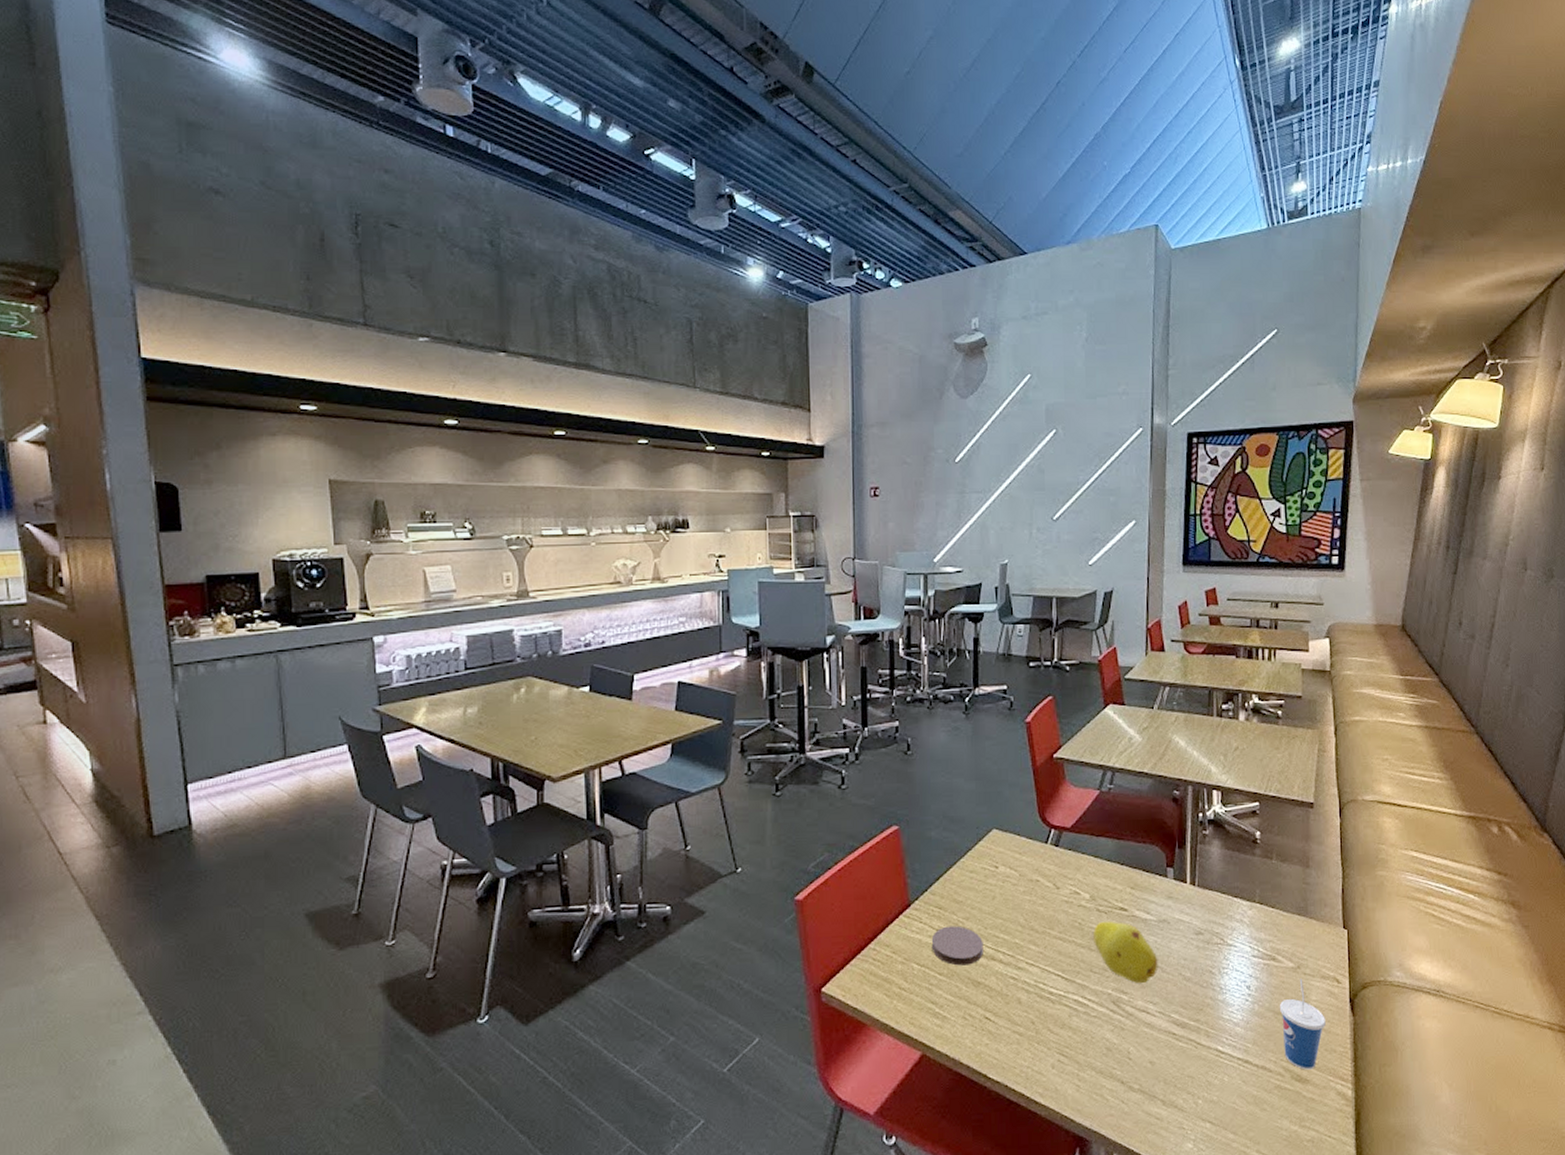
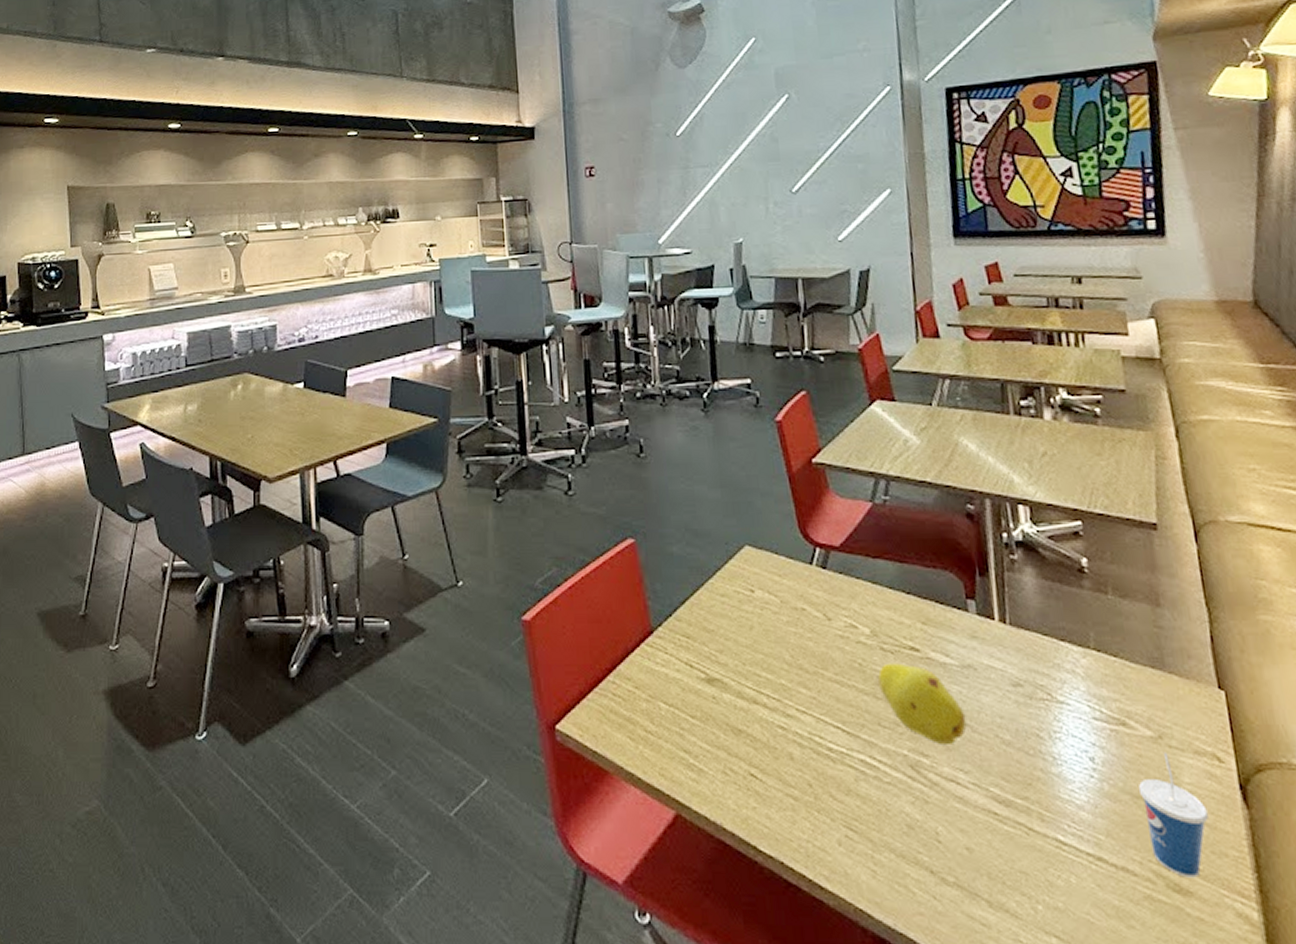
coaster: present [931,925,983,966] -> none [679,659,743,708]

